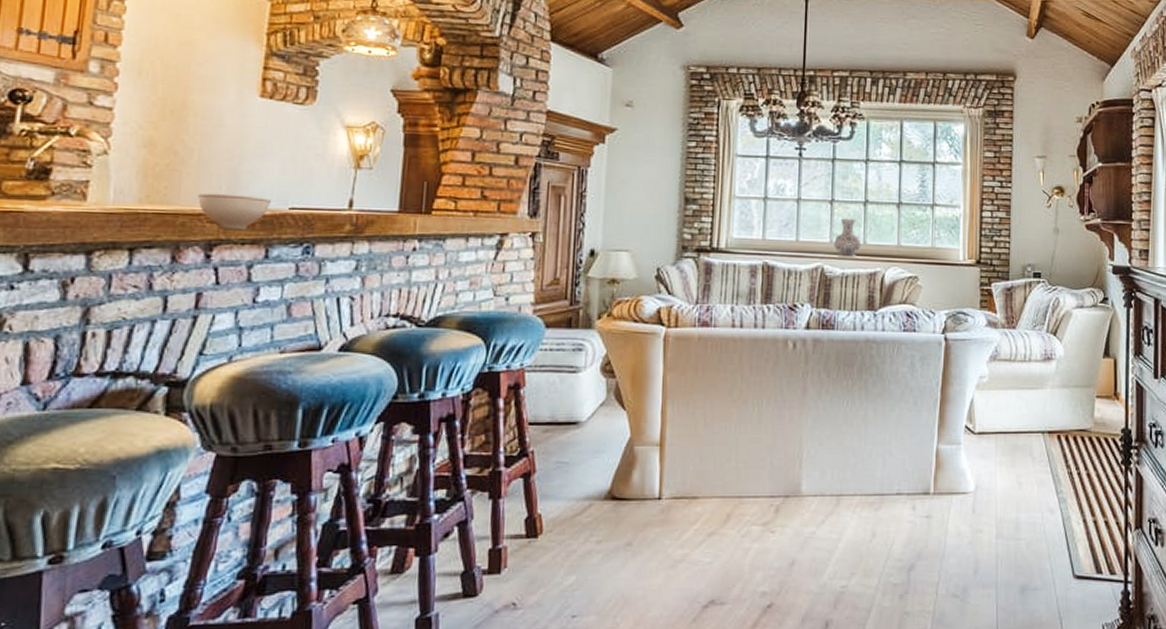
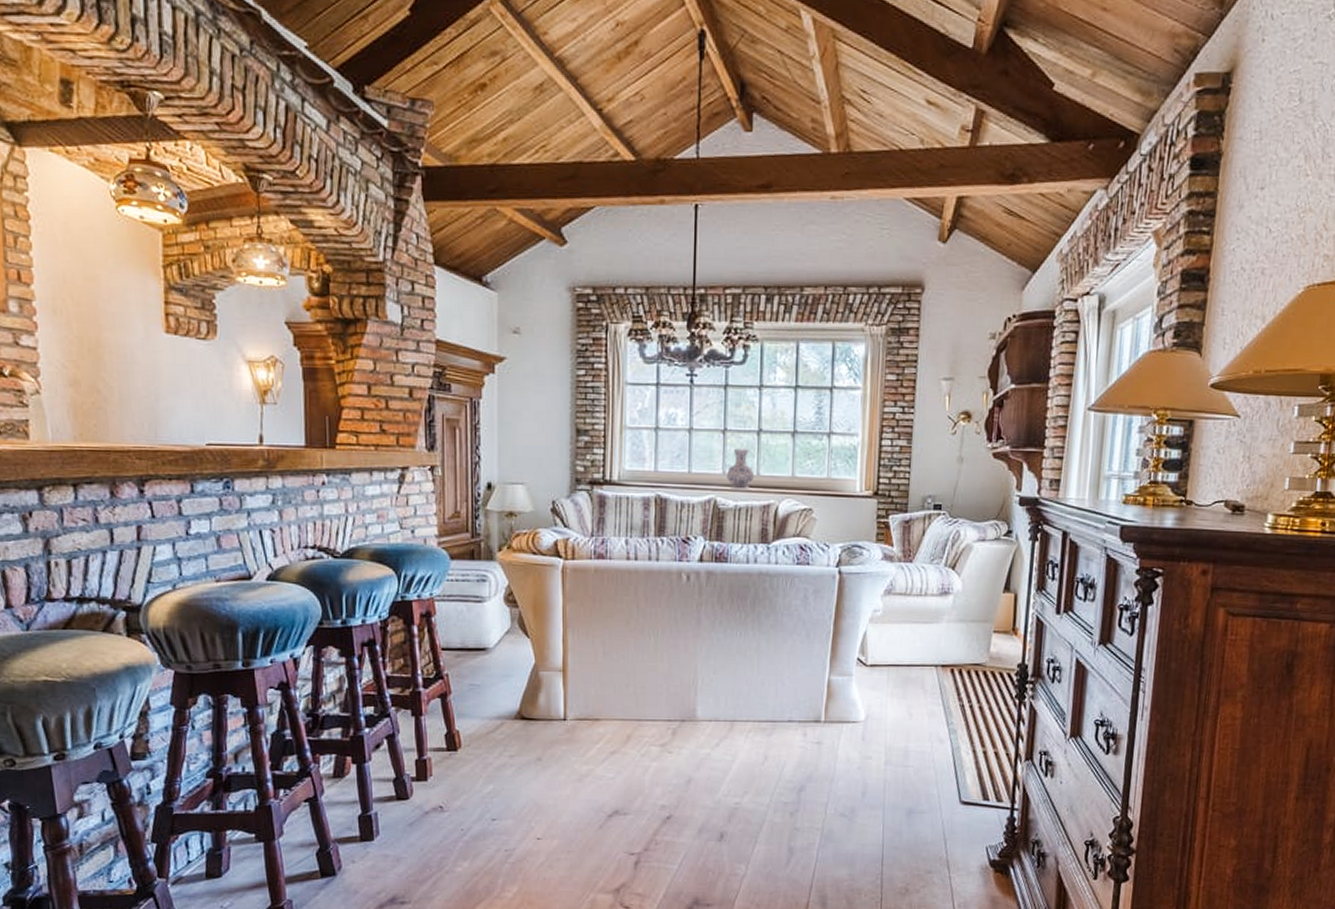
bowl: present [196,192,271,231] -> none [123,430,189,467]

